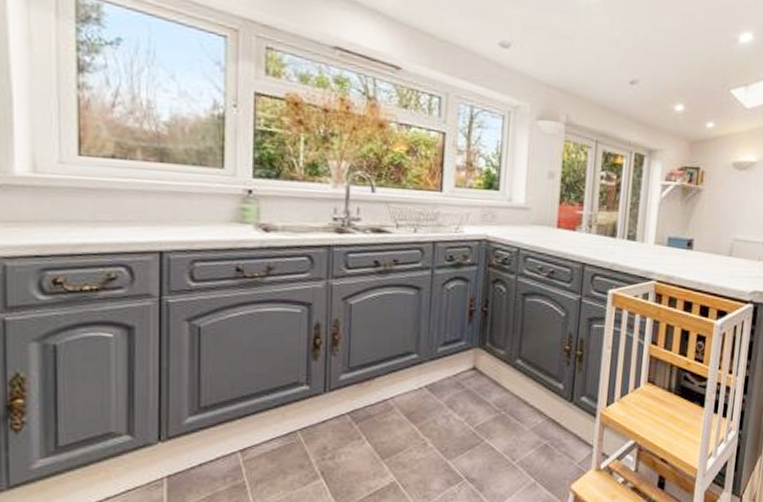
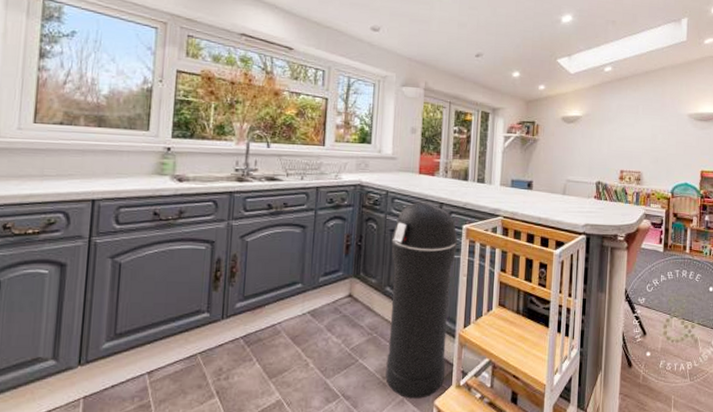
trash can: none [515,261,603,482] -> present [385,201,458,399]

